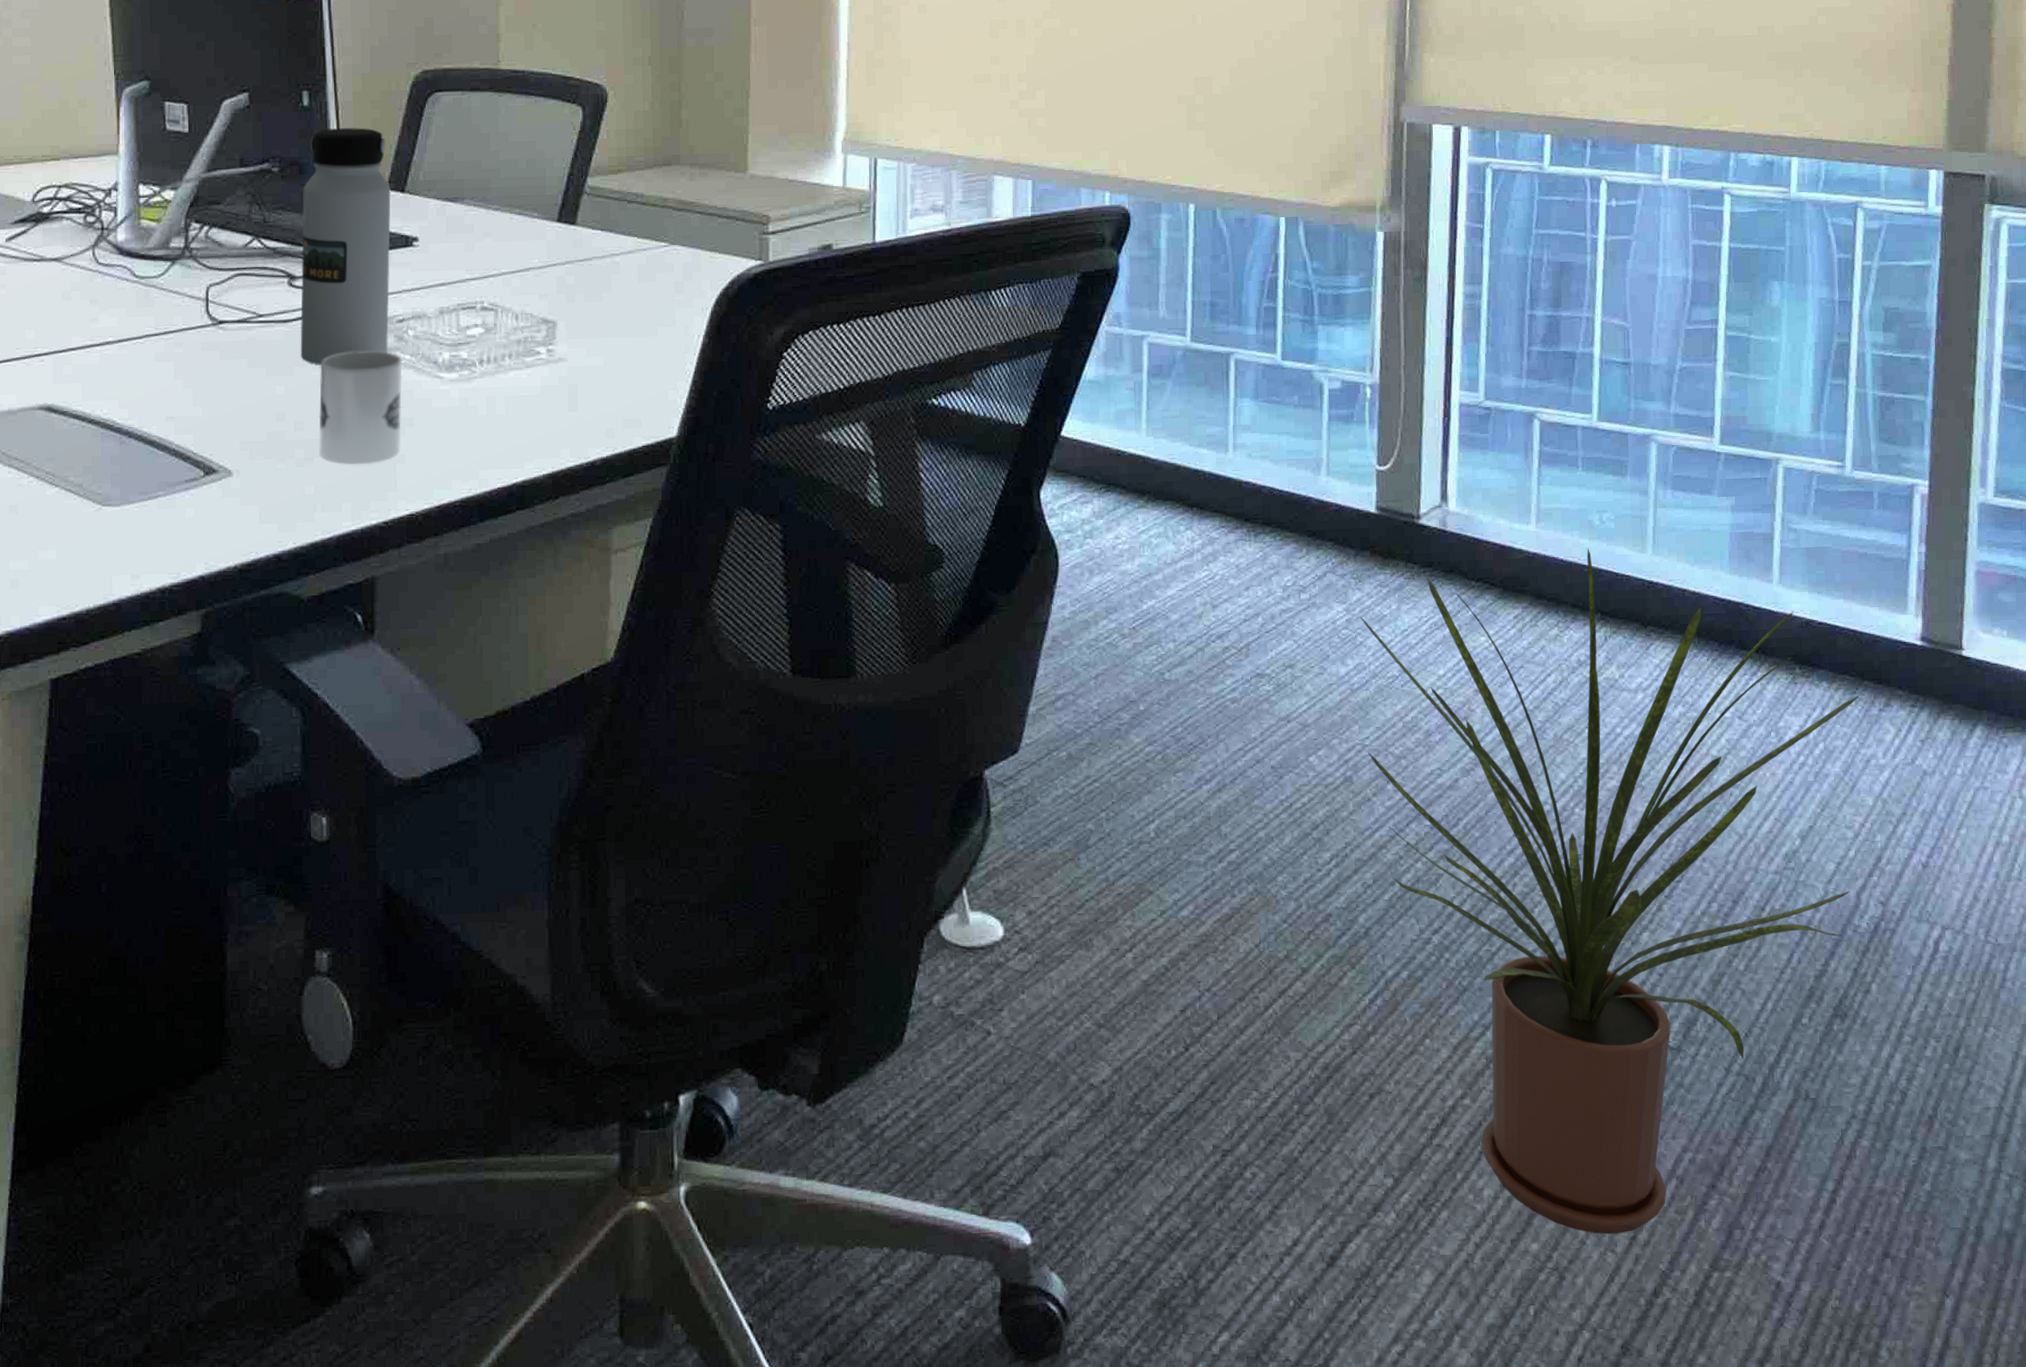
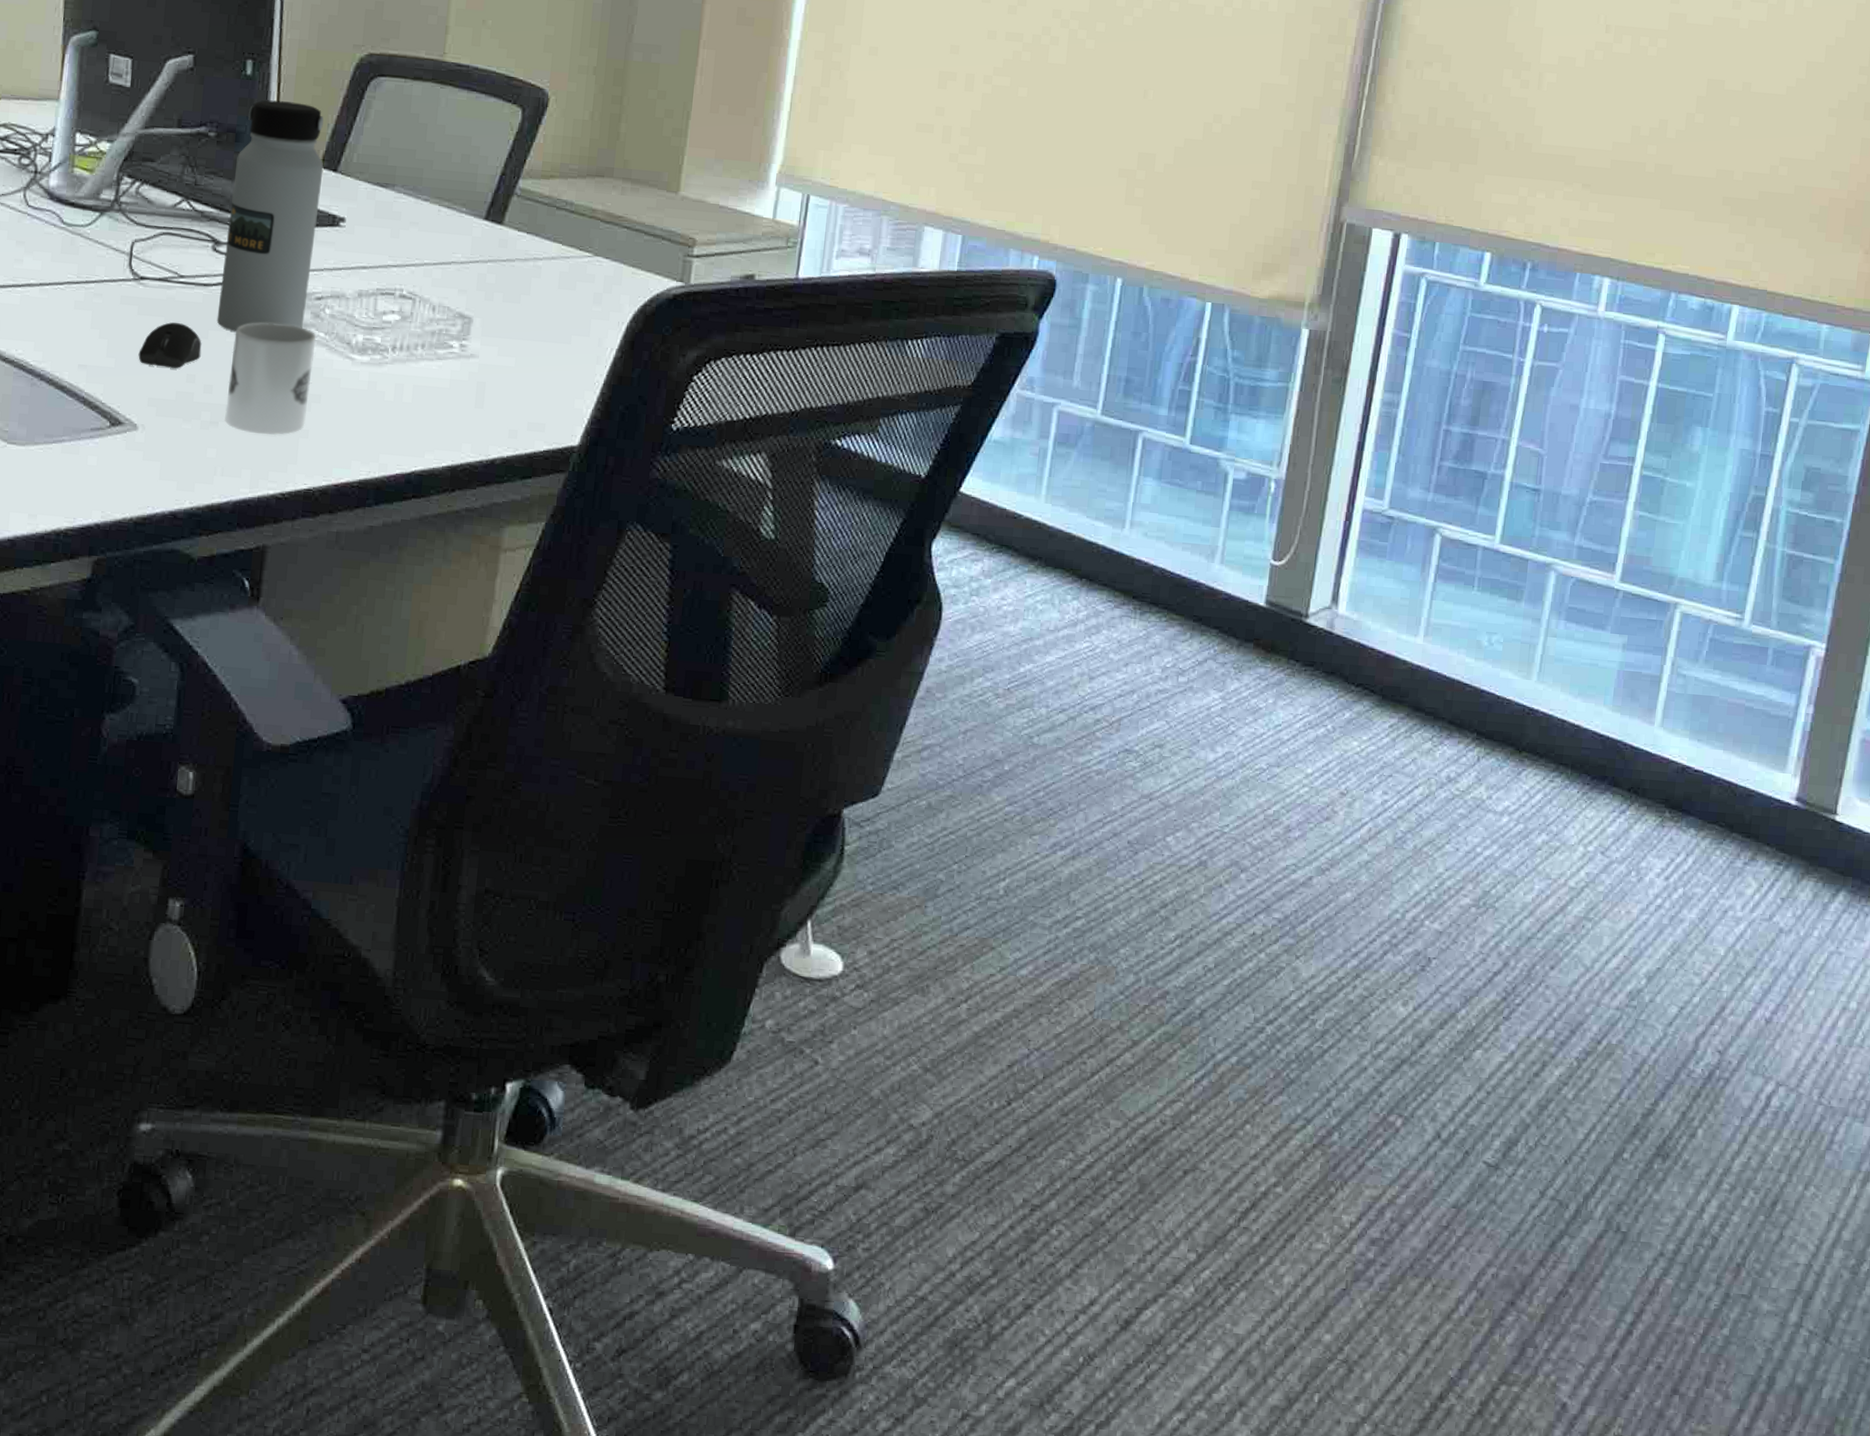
computer mouse: none [225,363,288,410] -> present [138,322,202,368]
house plant: present [1359,548,1860,1235] -> none [1226,667,1726,1337]

